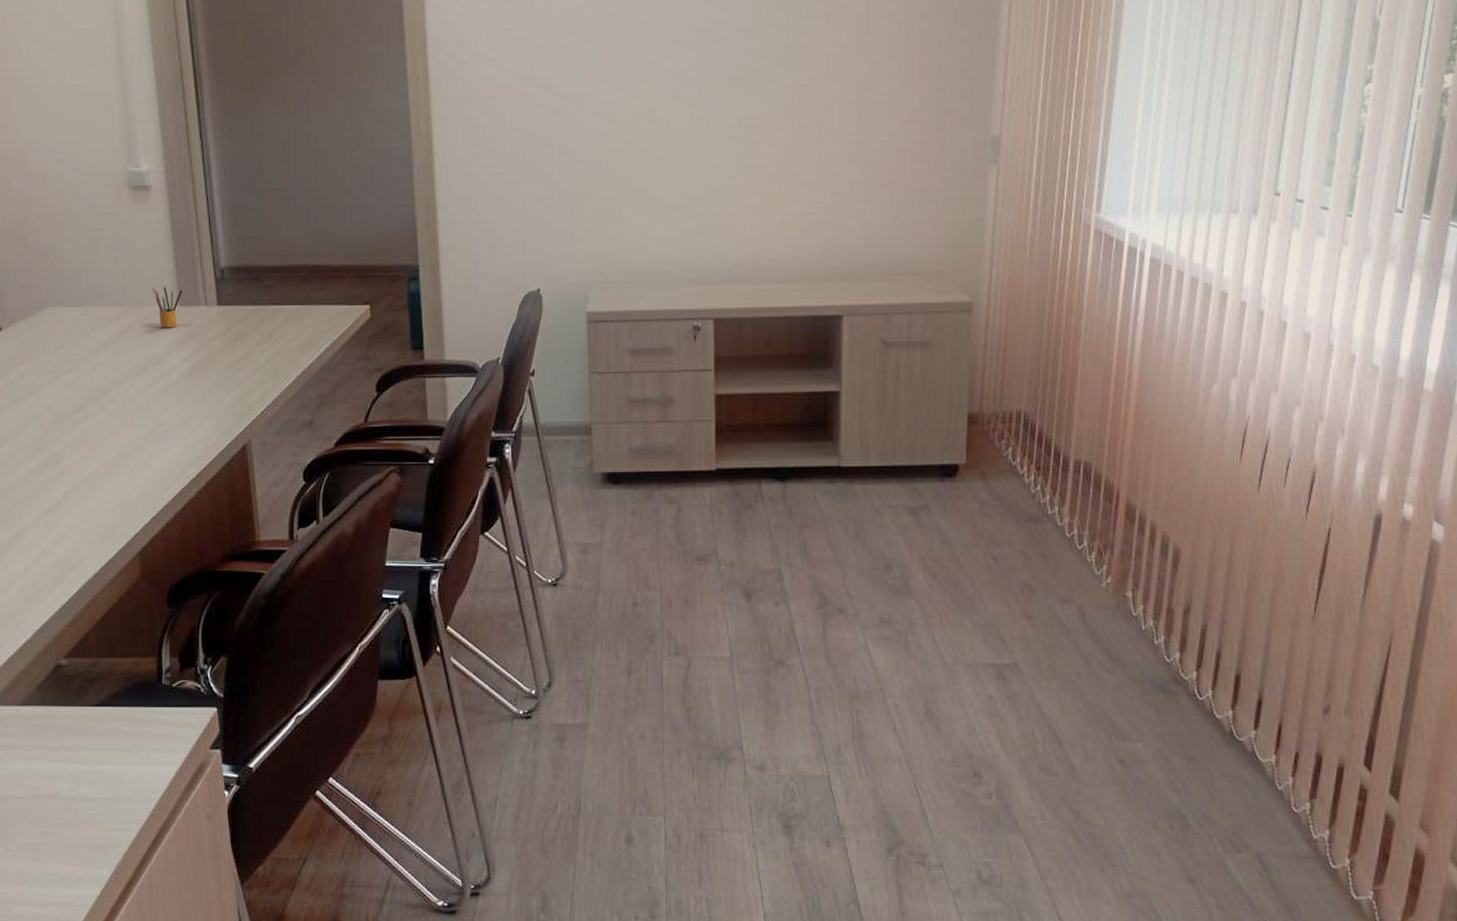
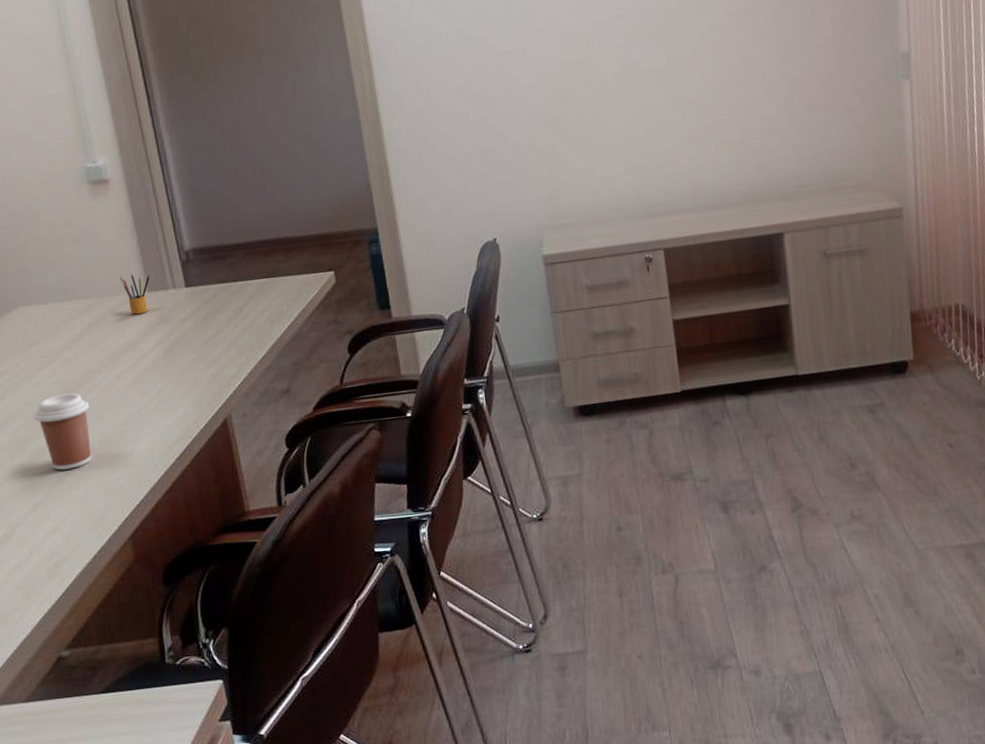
coffee cup: none [53,401,111,478] -> present [33,393,92,470]

